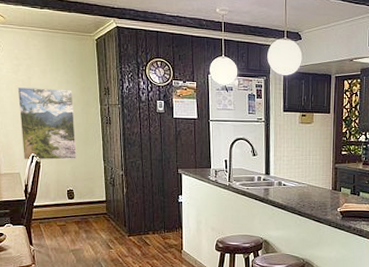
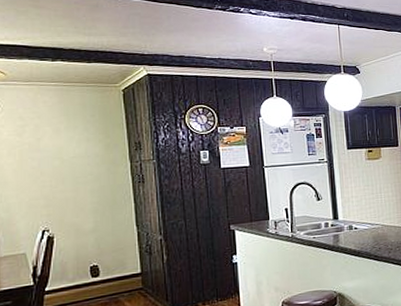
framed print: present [17,87,76,160] -> none [22,148,101,237]

